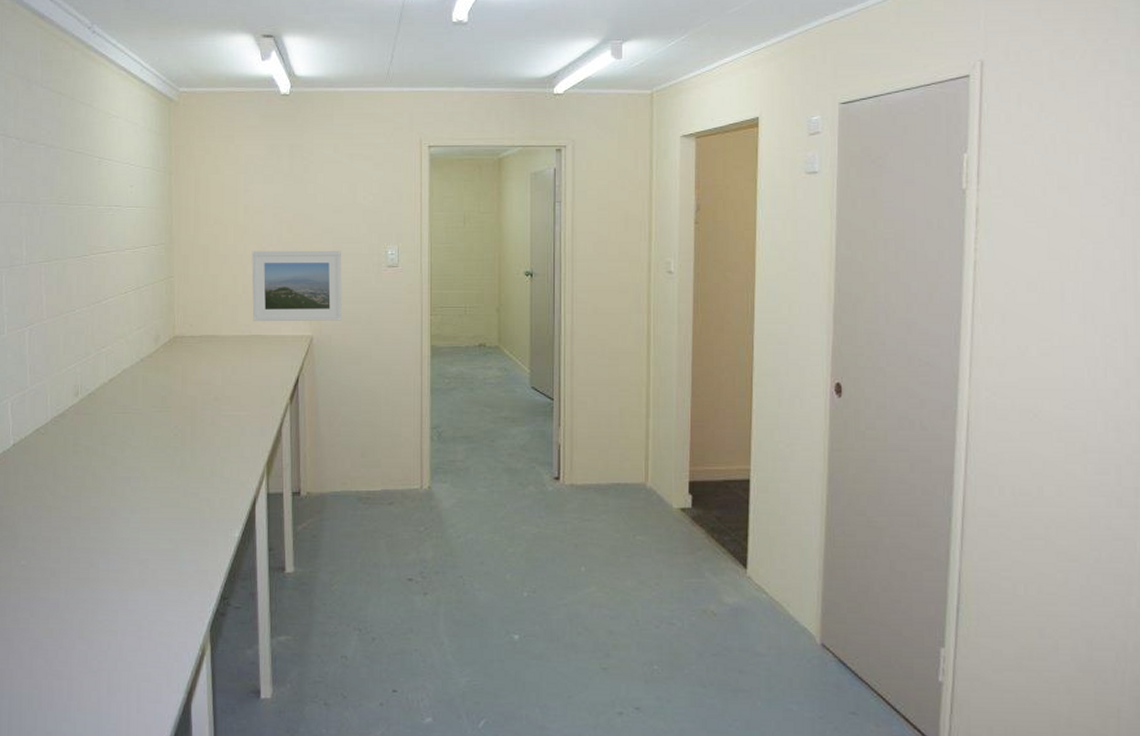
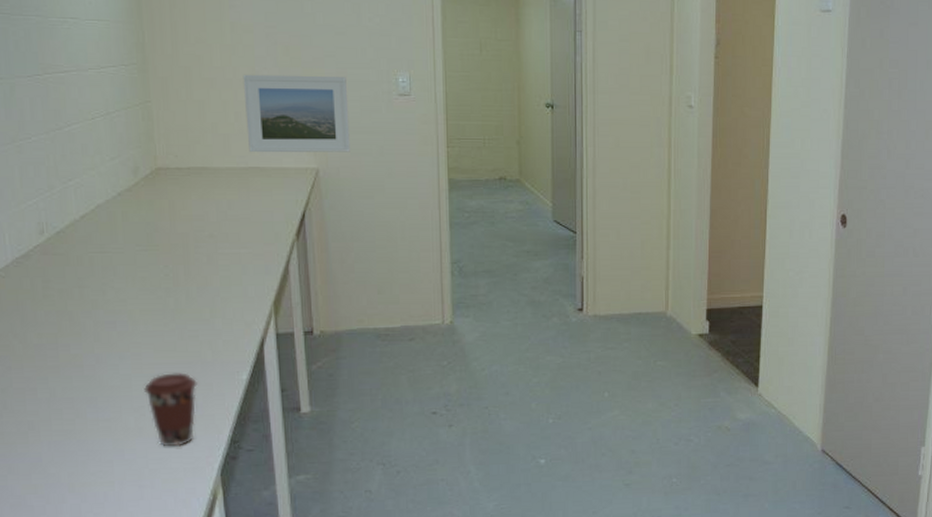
coffee cup: none [149,528,196,600] -> present [144,373,199,447]

